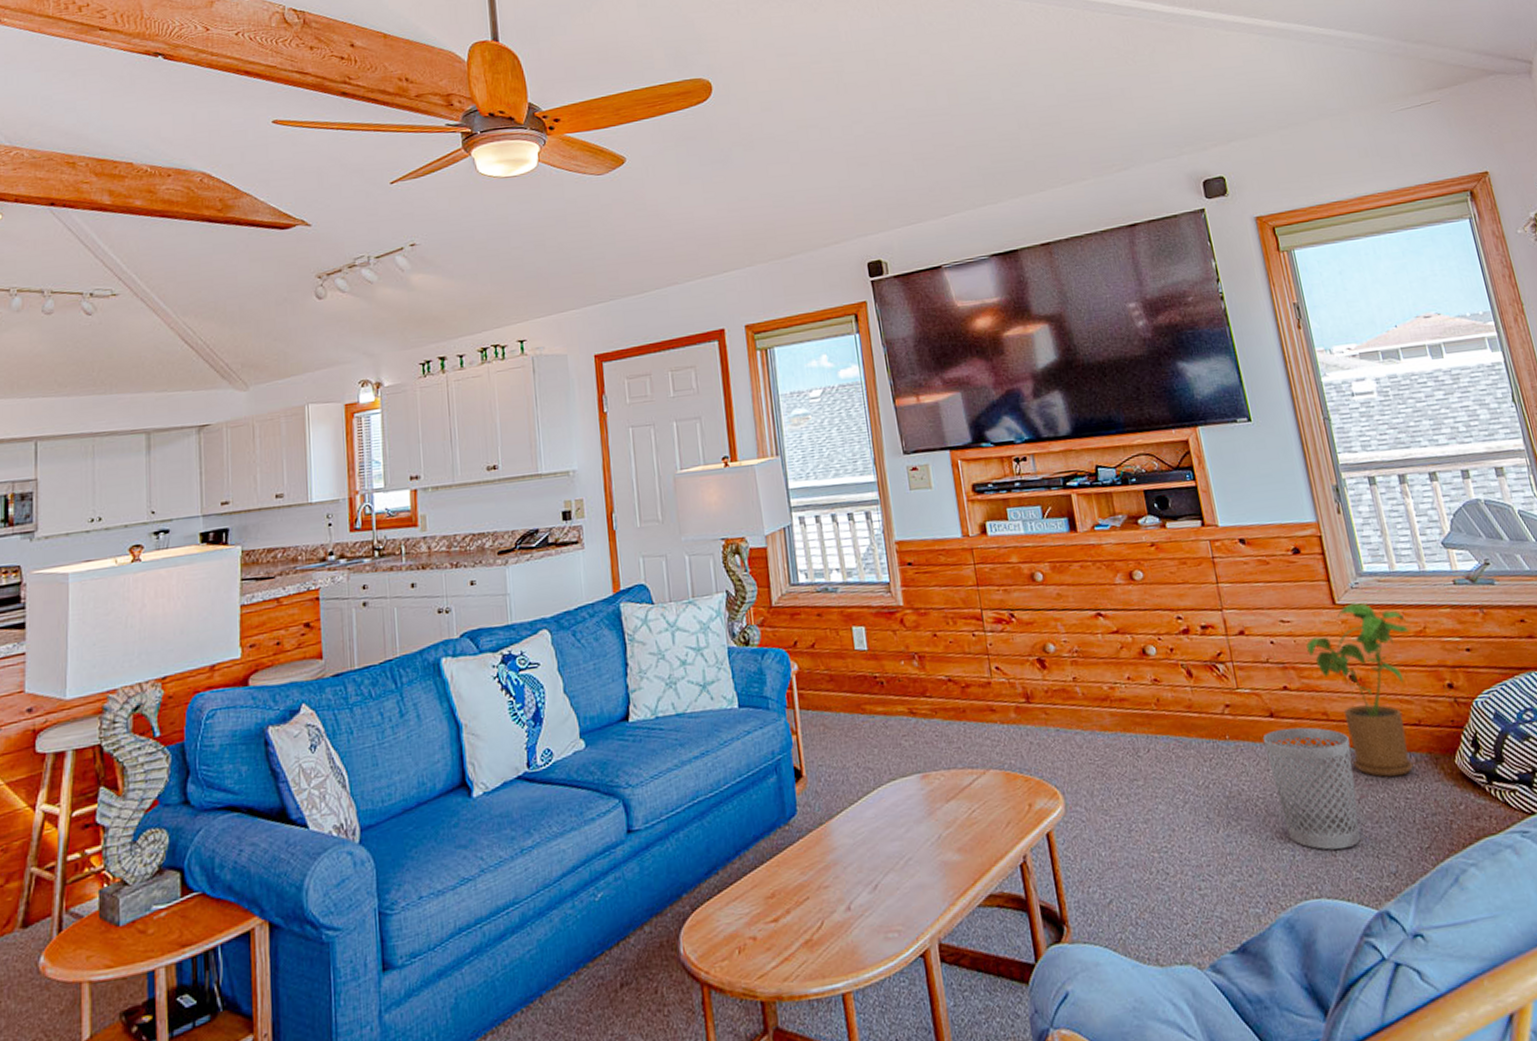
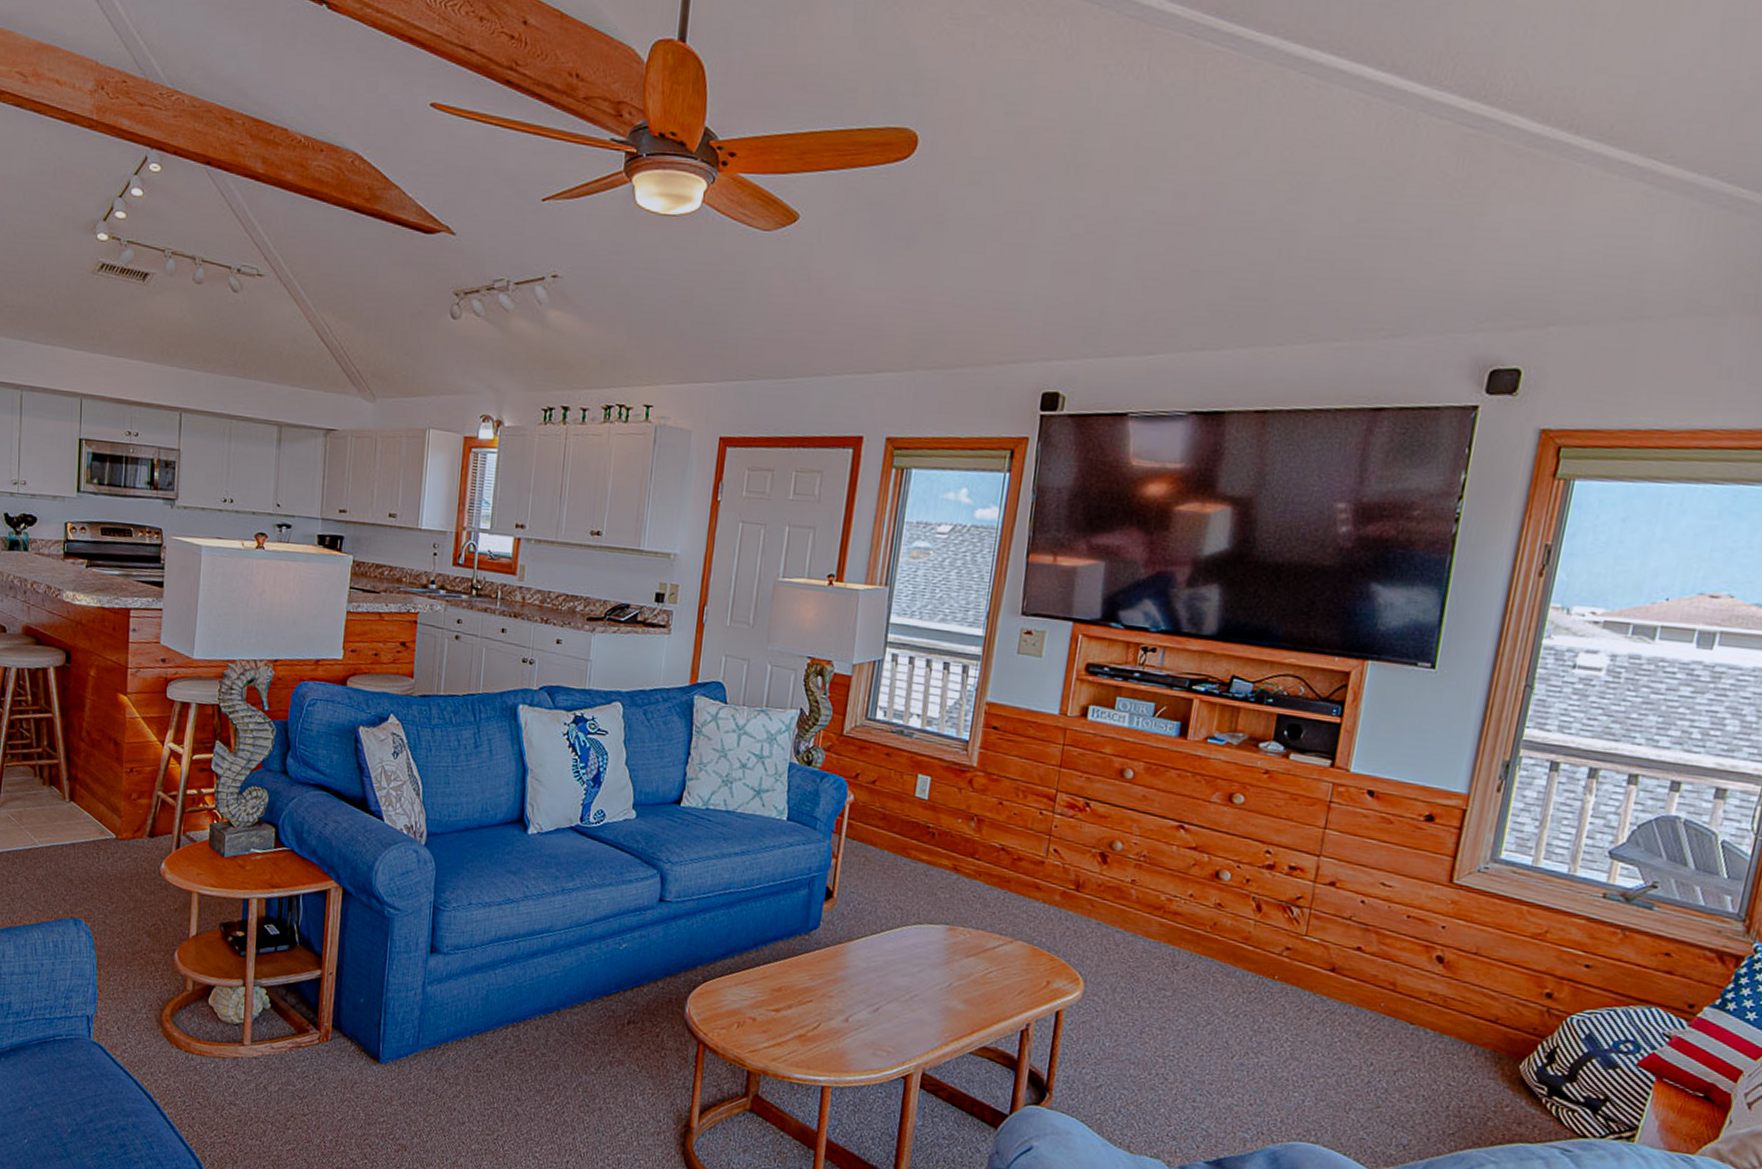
wastebasket: present [1262,727,1361,850] -> none [1305,984,1410,1111]
house plant: present [1306,603,1414,777] -> none [1399,886,1527,1064]

